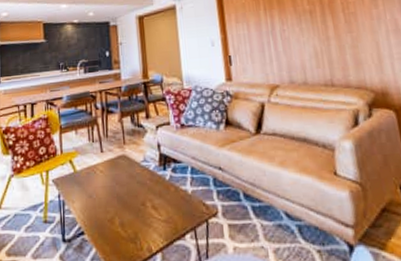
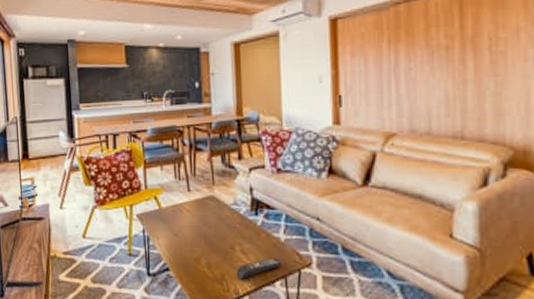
remote control: none [148,211,191,236] -> present [236,258,282,280]

